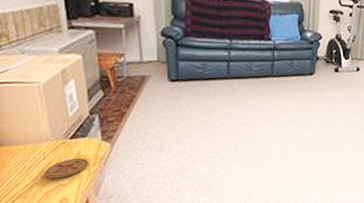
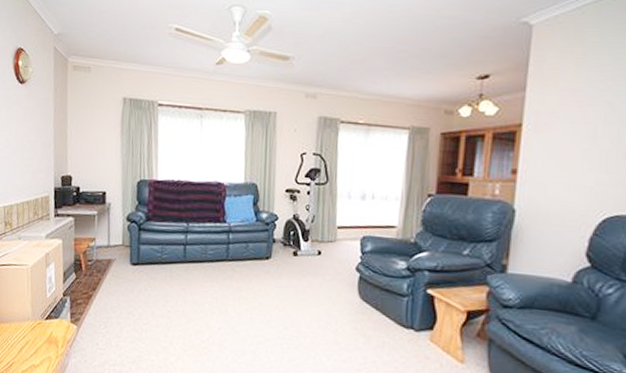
coaster: present [44,158,88,179] -> none [22,339,58,359]

